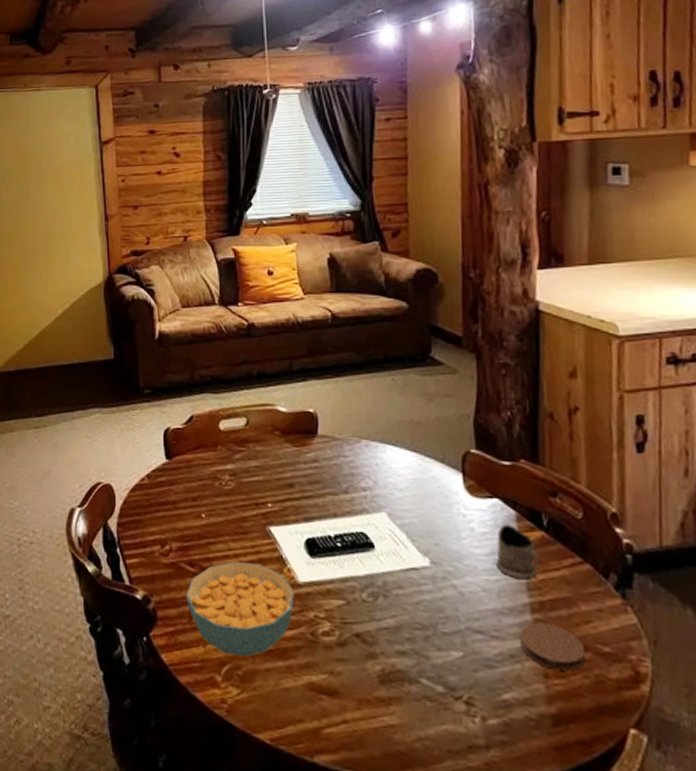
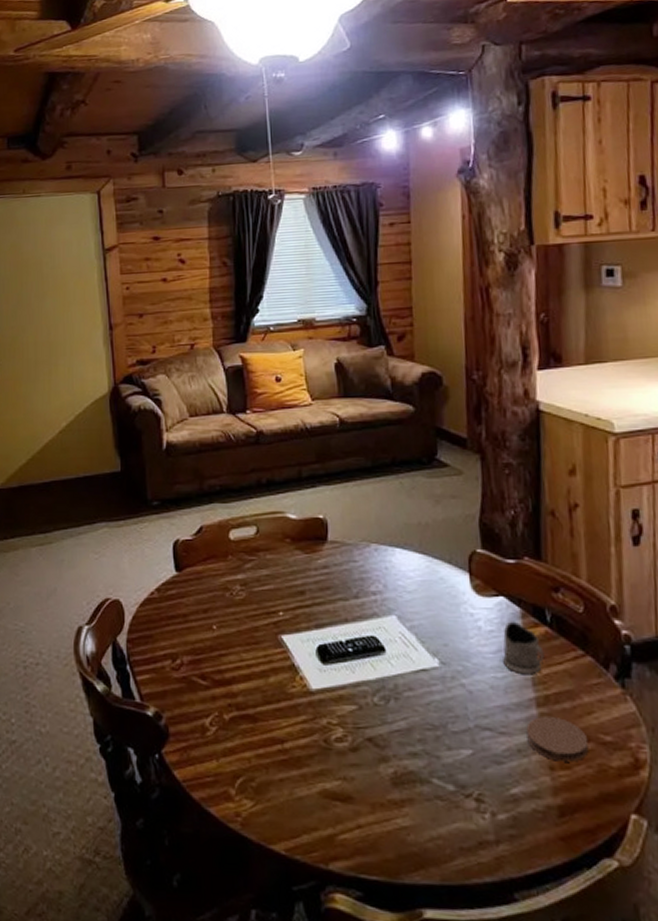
cereal bowl: present [186,561,295,657] -> none [198,672,307,768]

